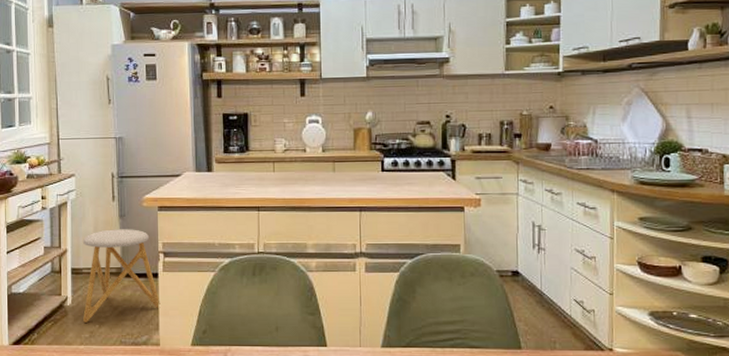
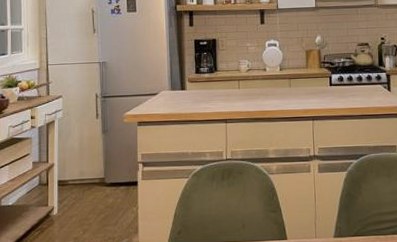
stool: present [83,229,161,323] -> none [68,143,140,230]

